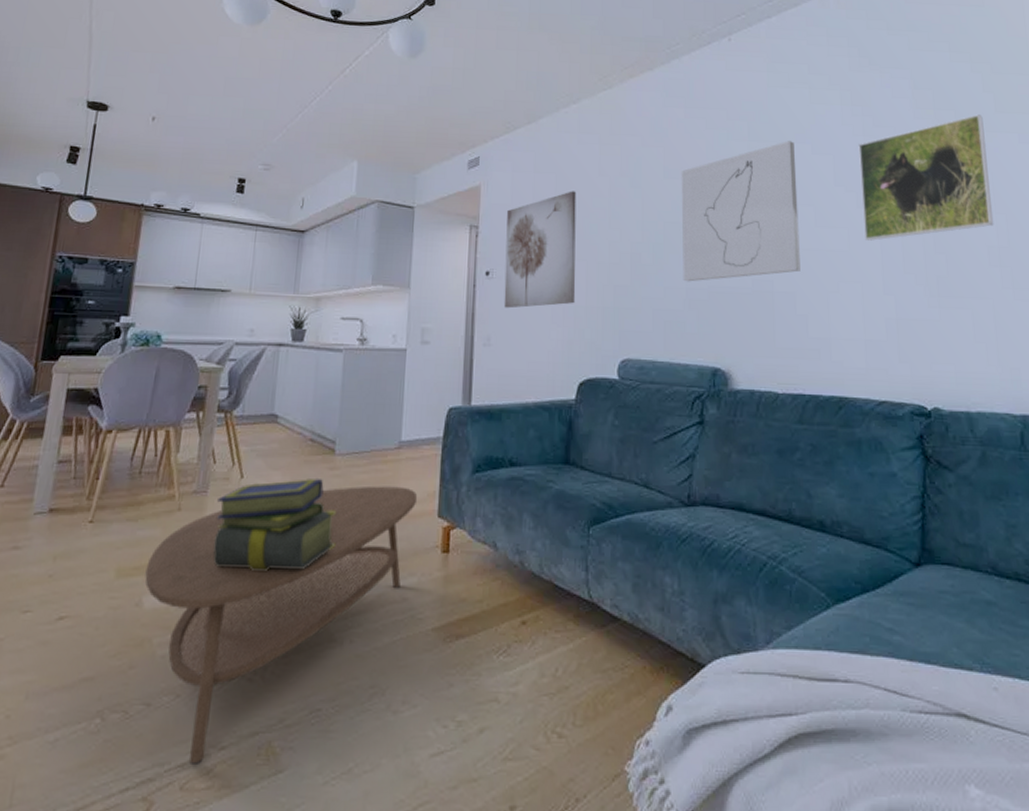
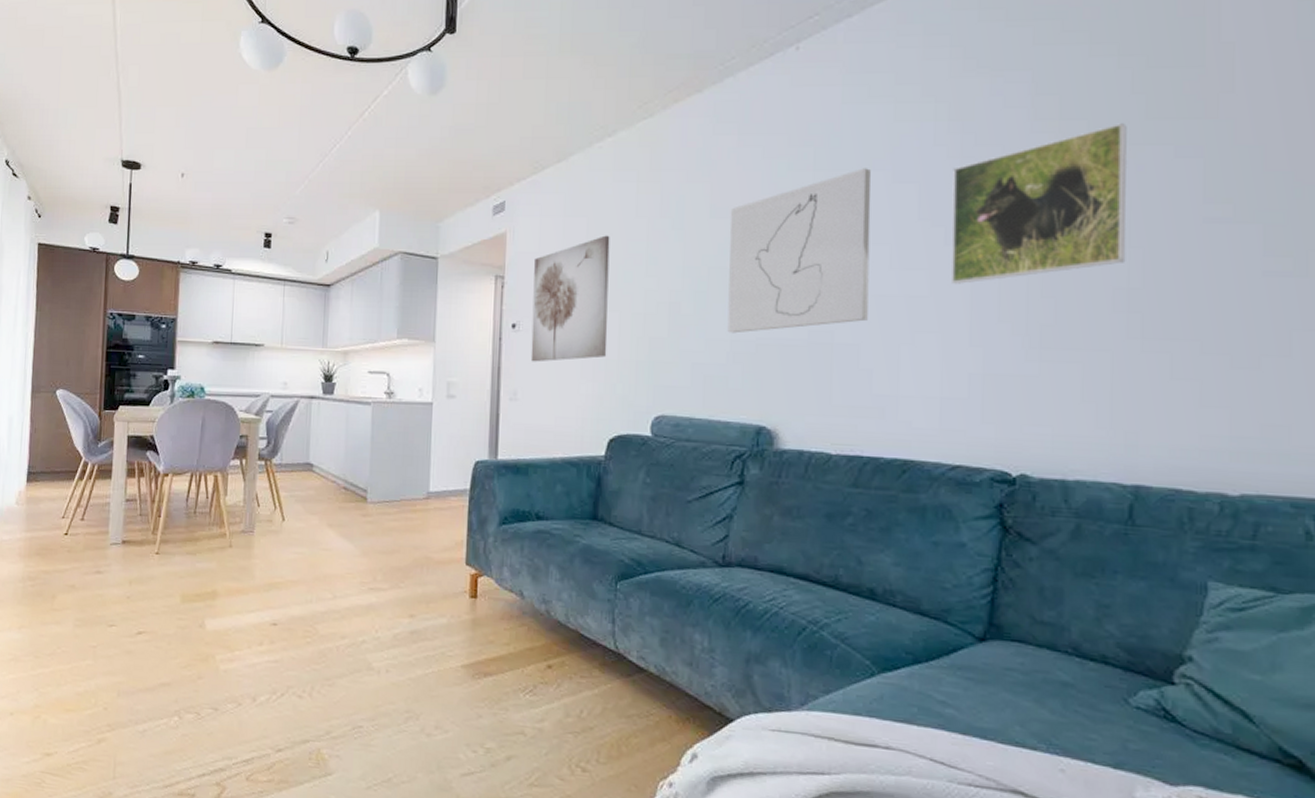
coffee table: present [145,485,418,764] -> none [205,532,446,761]
stack of books: present [213,477,337,571] -> none [262,523,371,604]

